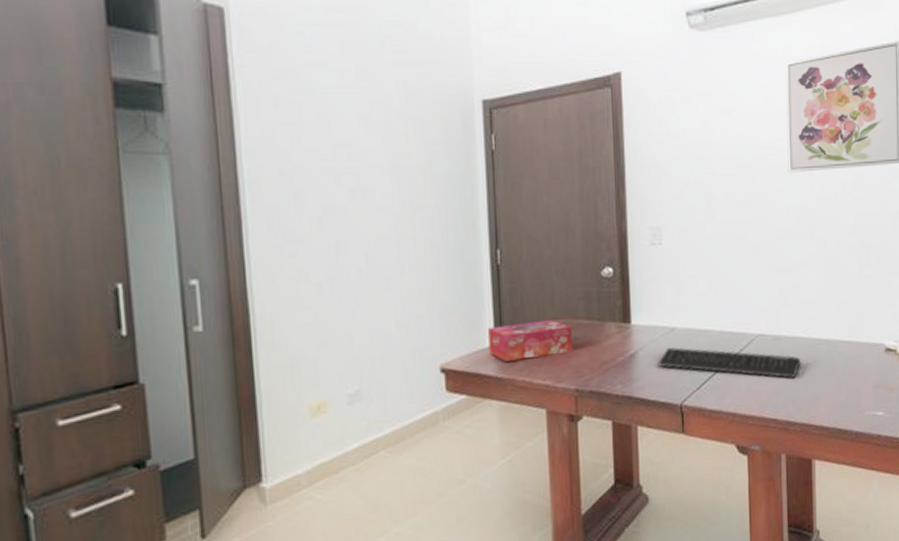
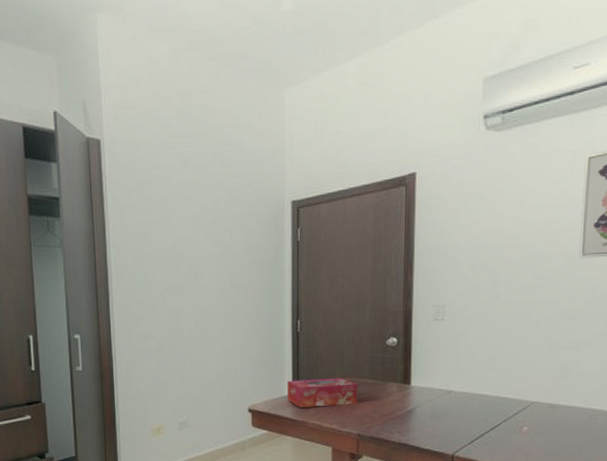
keyboard: present [657,347,802,378] -> none [433,407,578,442]

